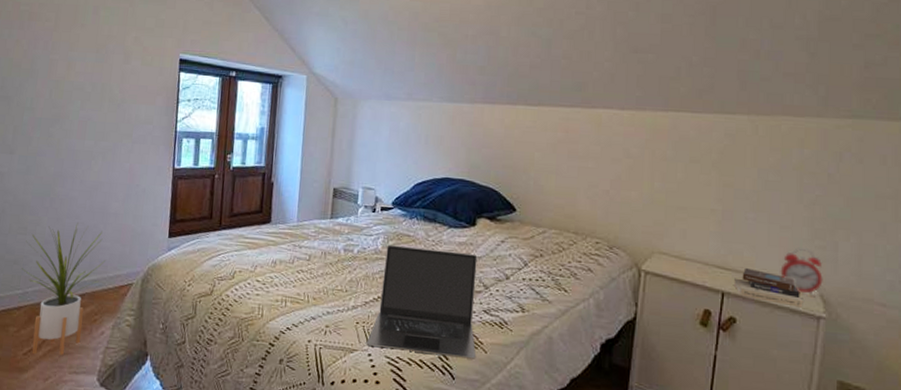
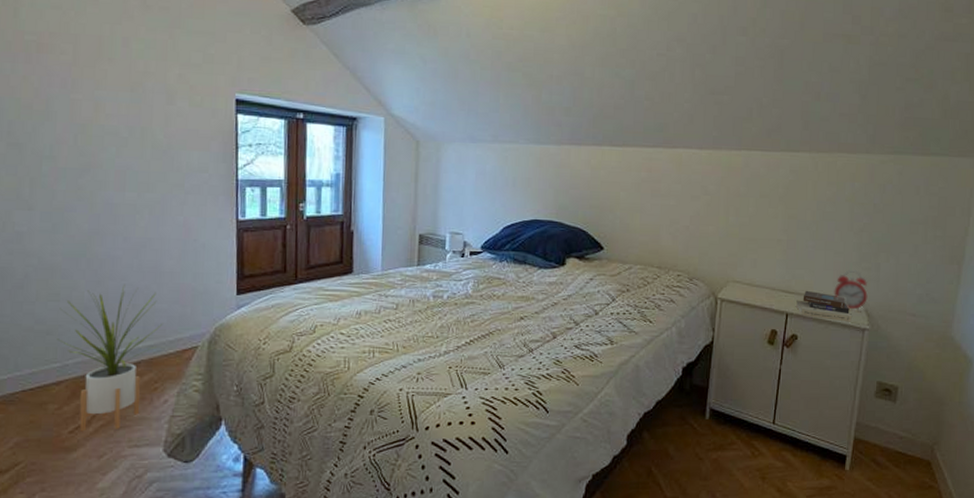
laptop: present [366,244,478,359] -> none [460,288,569,392]

